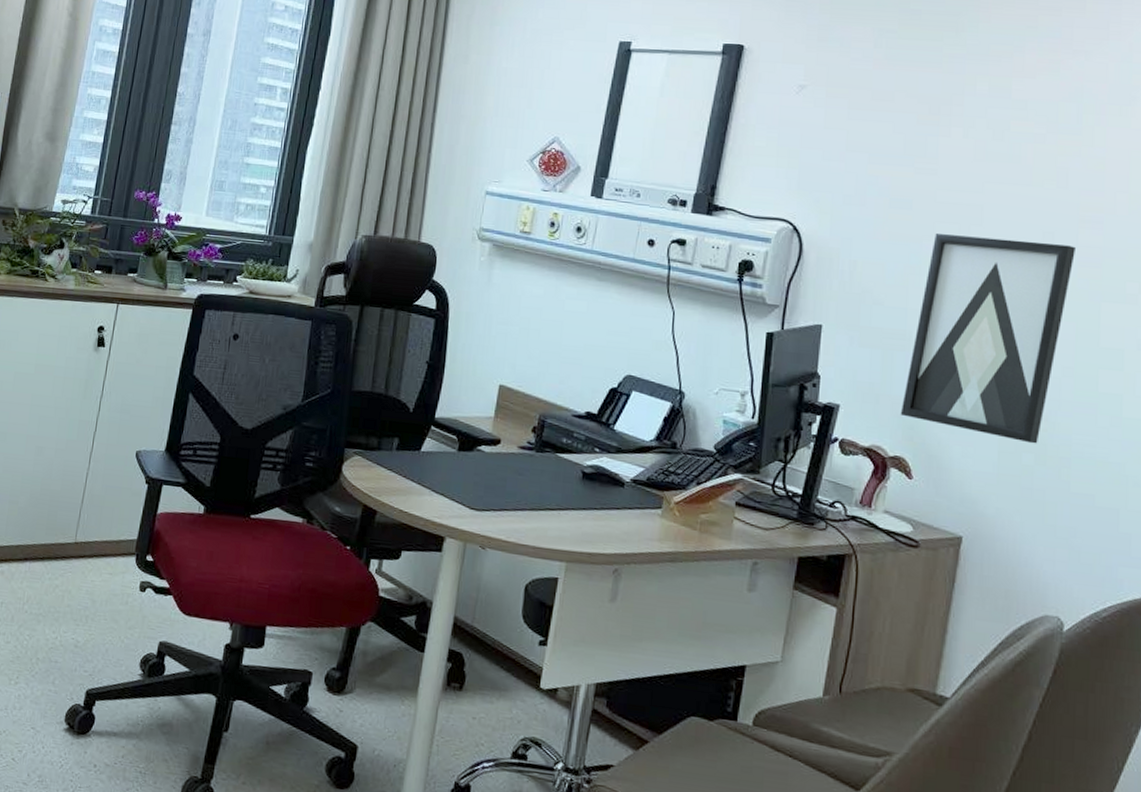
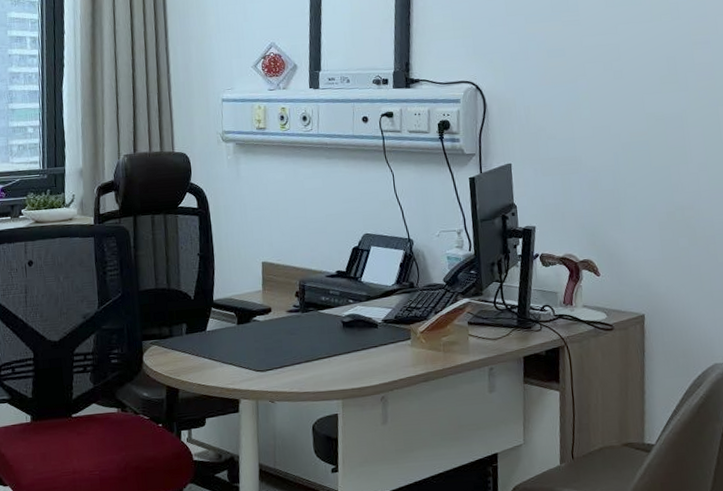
wall art: present [900,234,1077,444] -> none [582,65,694,230]

